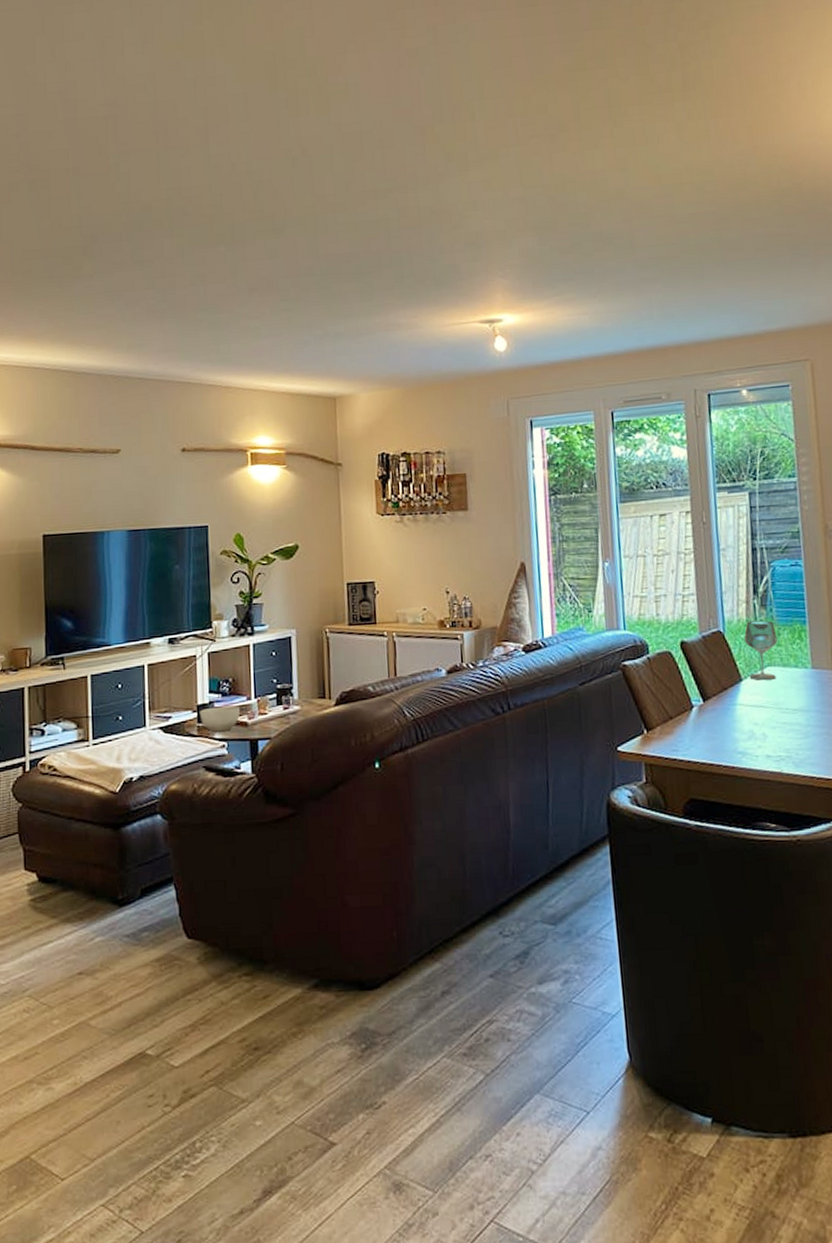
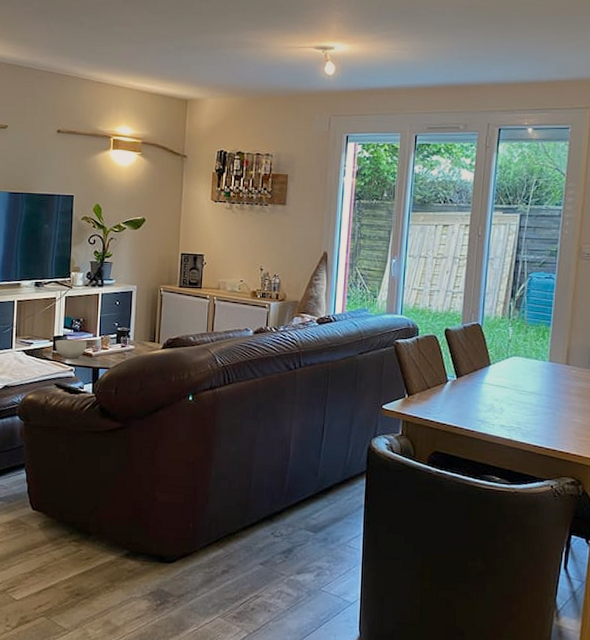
wine glass: present [743,620,778,680] -> none [497,319,525,367]

